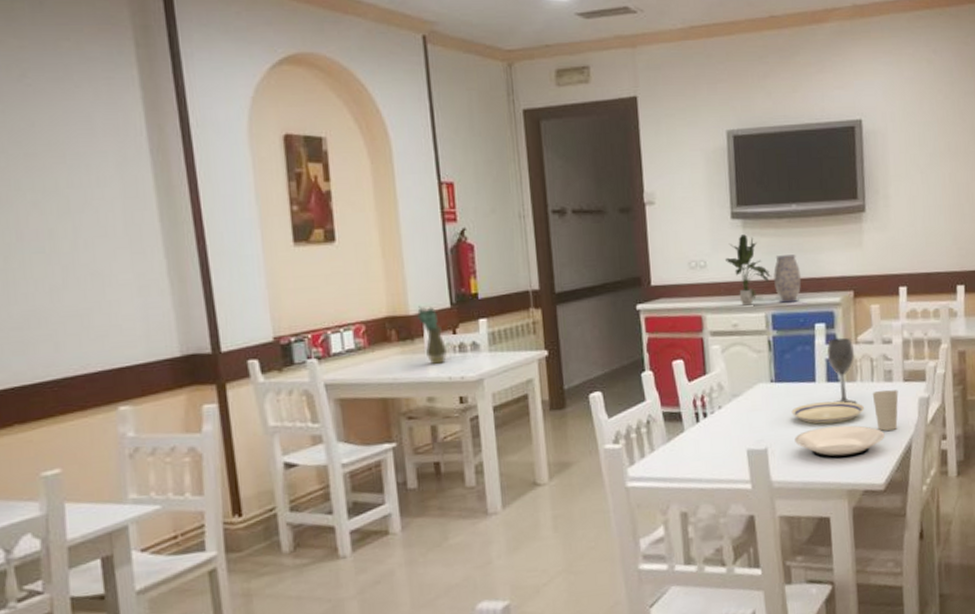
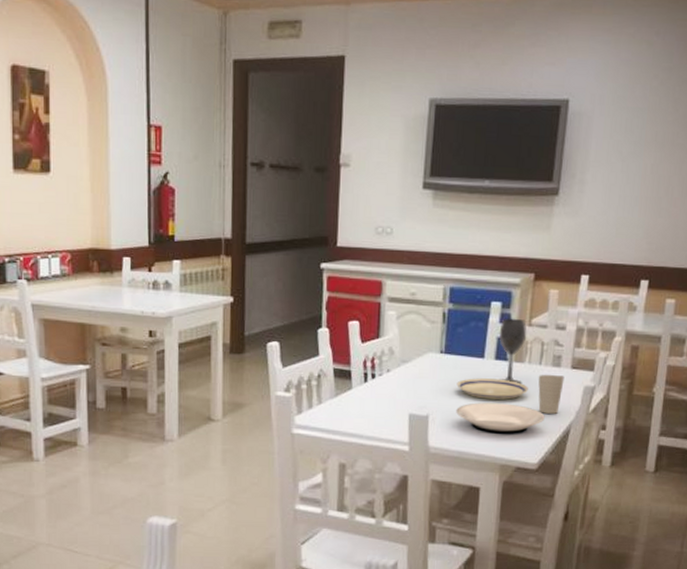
vase: present [417,306,448,365] -> none [118,242,143,299]
potted plant: present [724,234,771,306] -> none [411,205,455,276]
vase: present [773,254,802,304] -> none [456,230,485,279]

